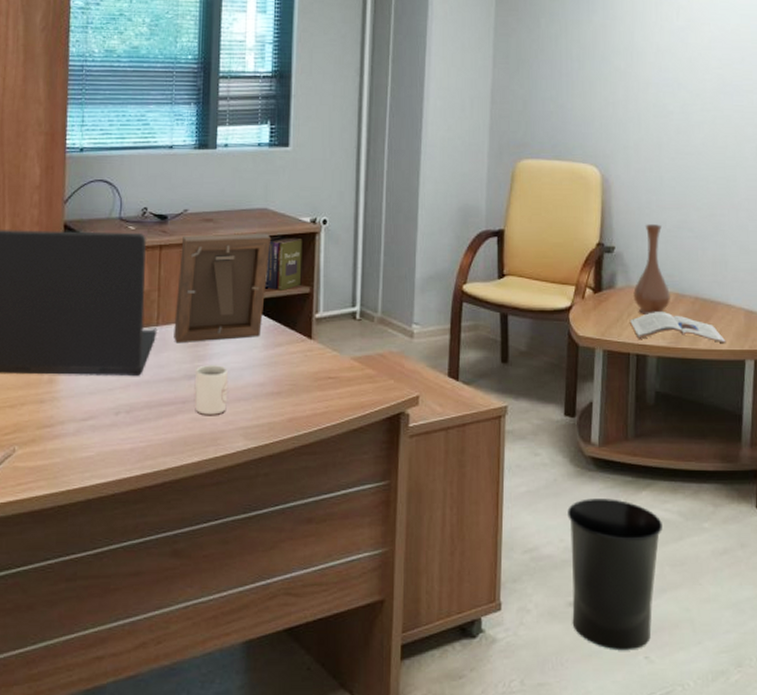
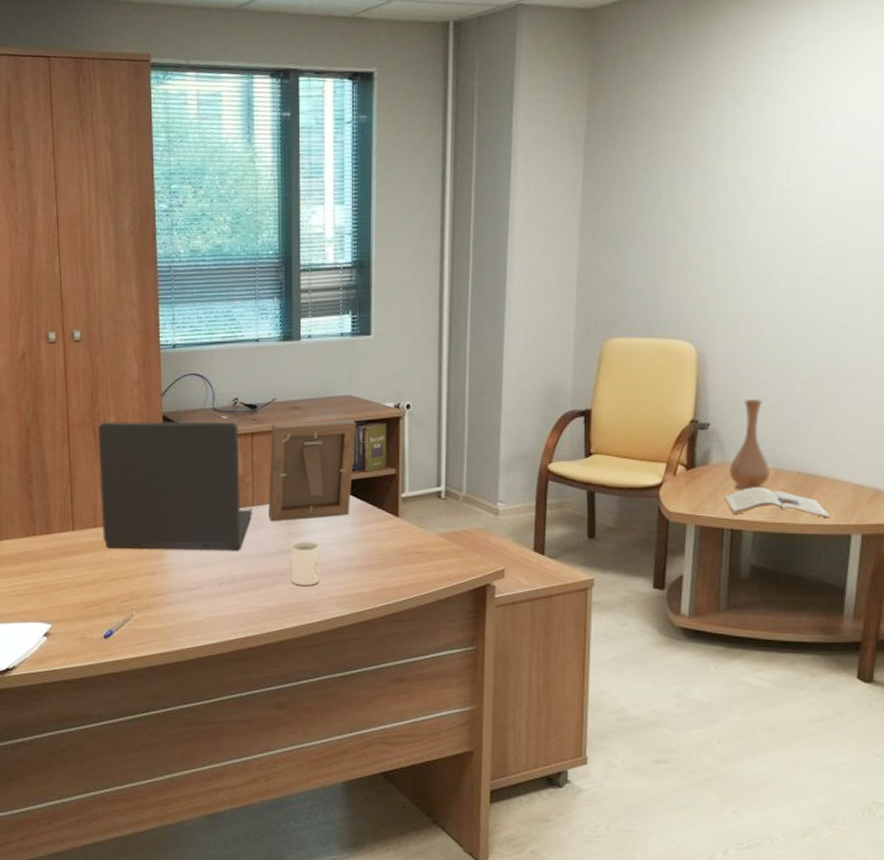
waste bin: present [568,498,662,649] -> none [655,666,754,804]

